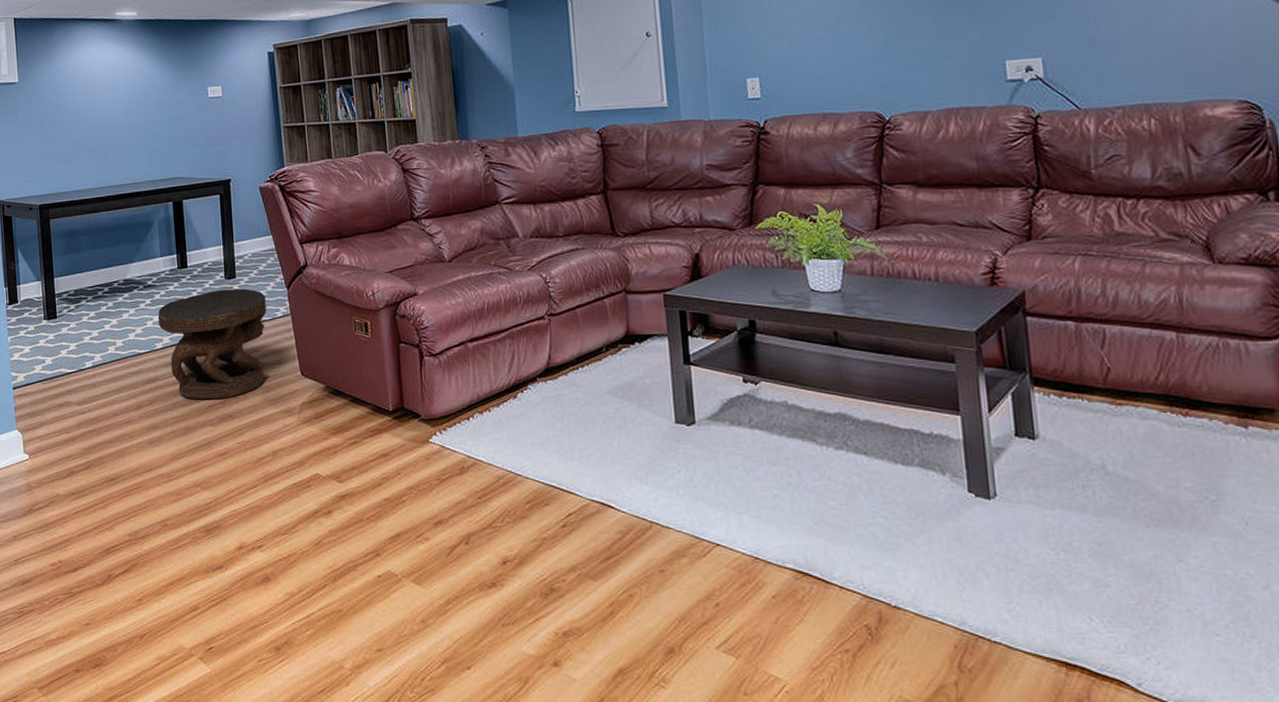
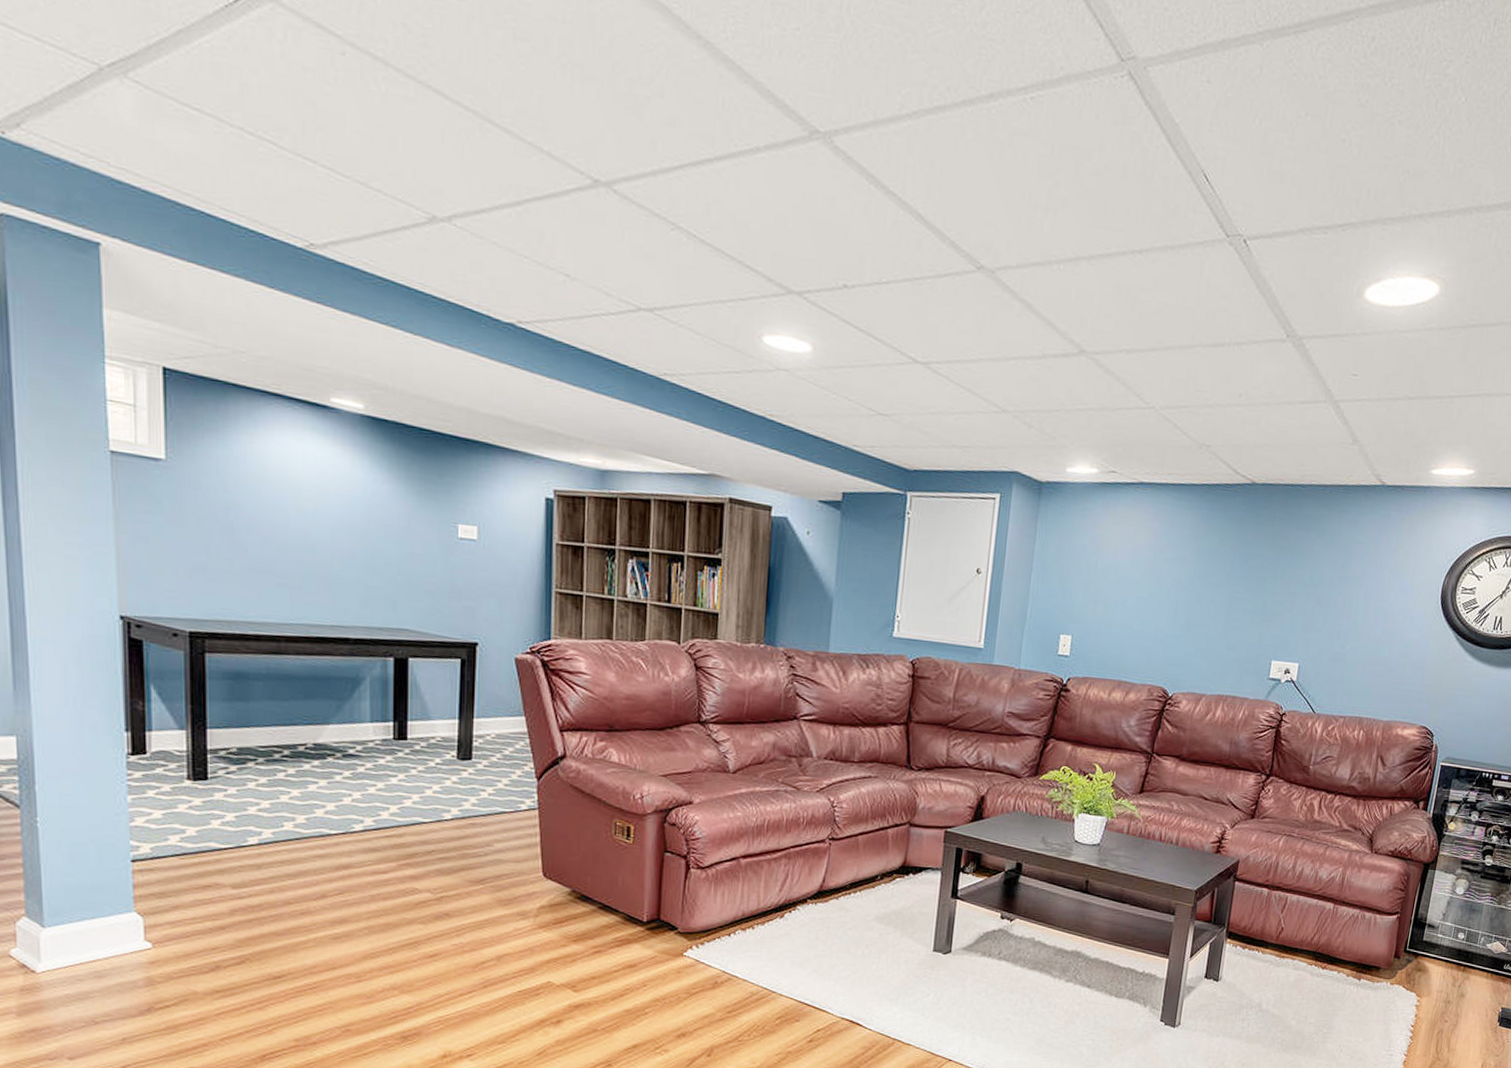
side table: present [158,288,267,400] -> none [359,770,508,895]

